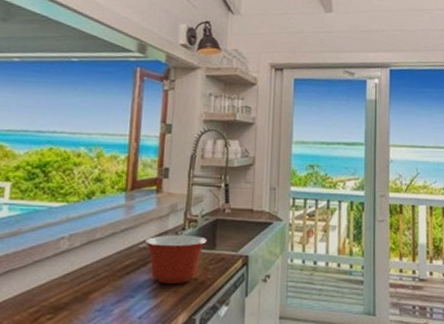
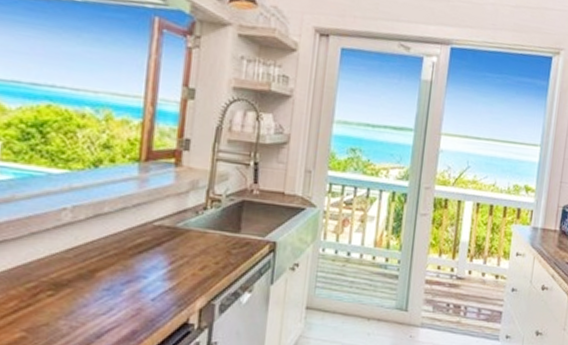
mixing bowl: present [144,235,208,283] -> none [160,213,233,267]

